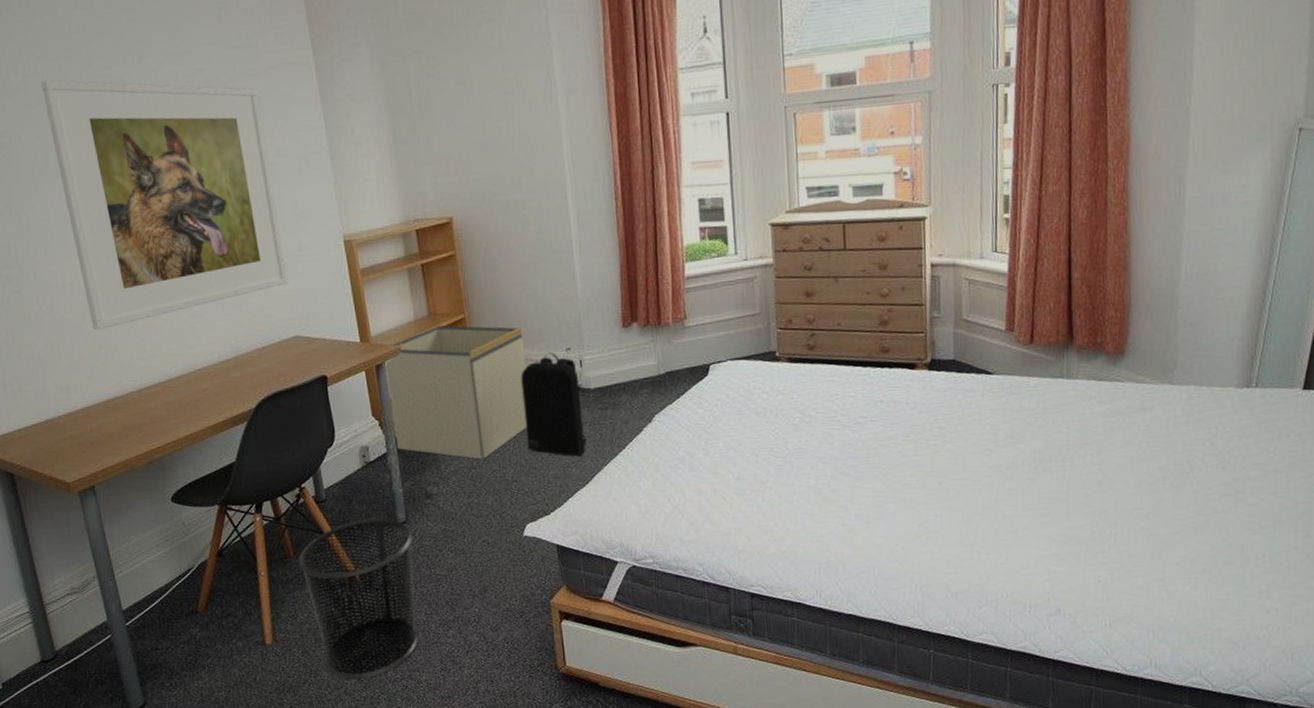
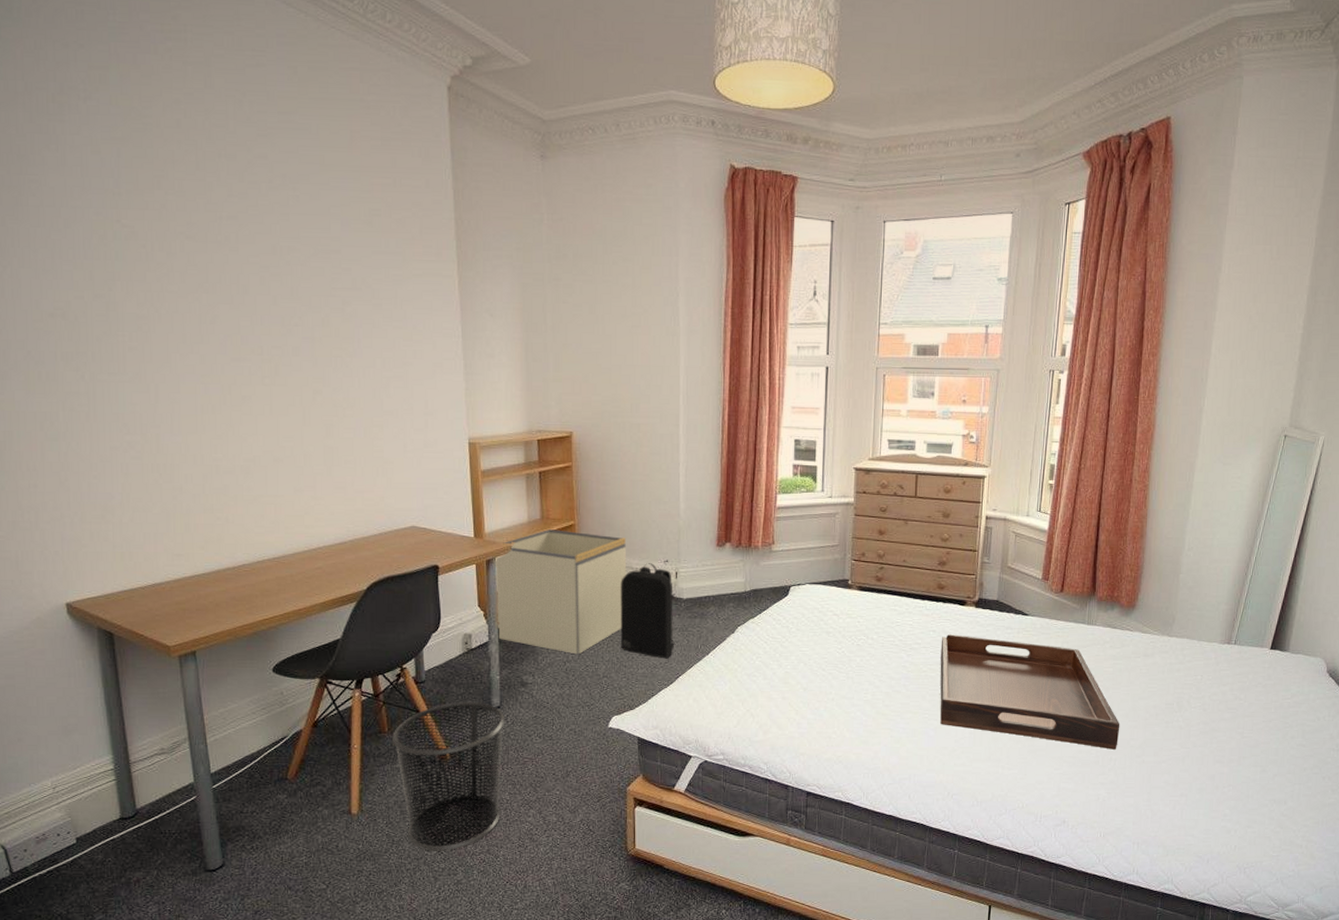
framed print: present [41,80,289,331] -> none [186,259,411,503]
serving tray: none [890,403,1119,523] -> present [940,634,1120,749]

